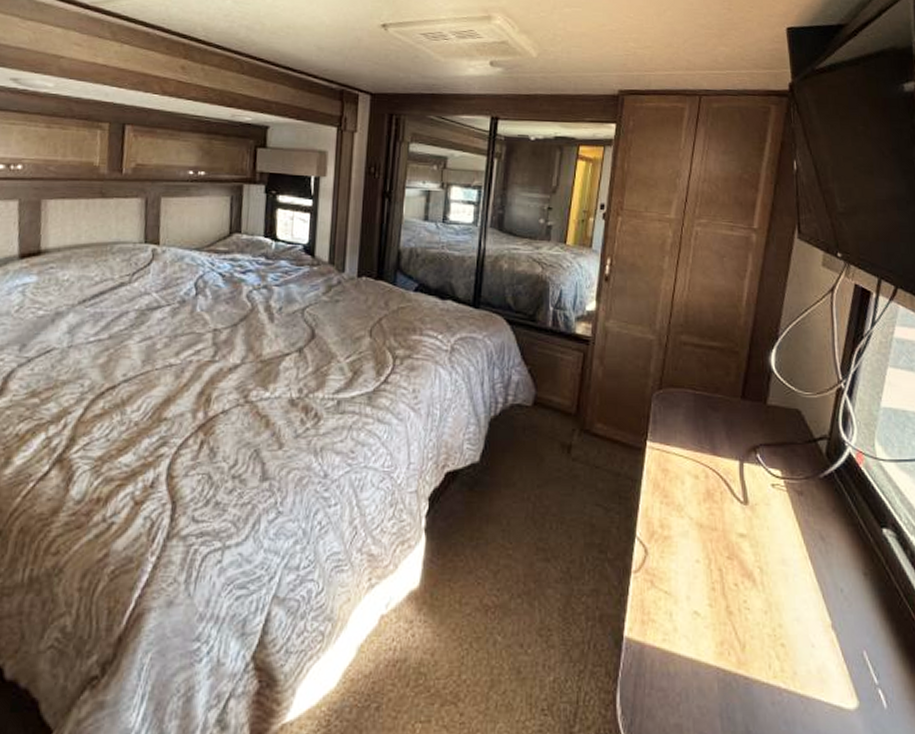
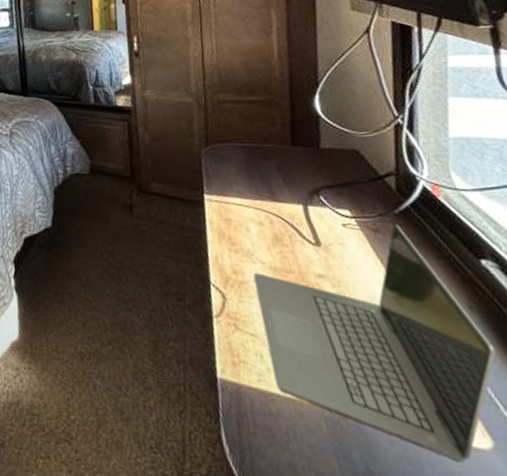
laptop: none [679,487,878,722] -> present [253,223,496,463]

